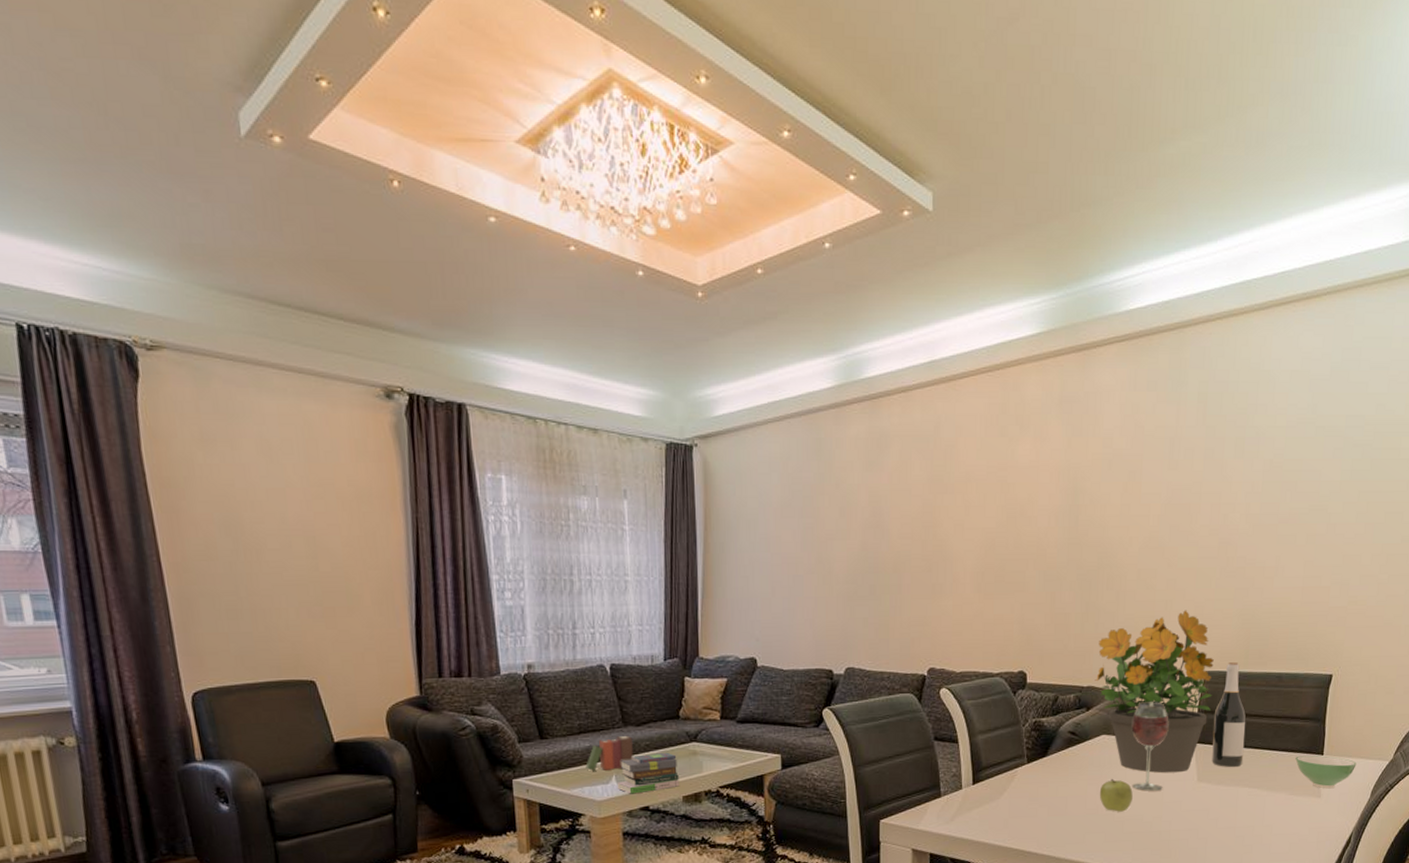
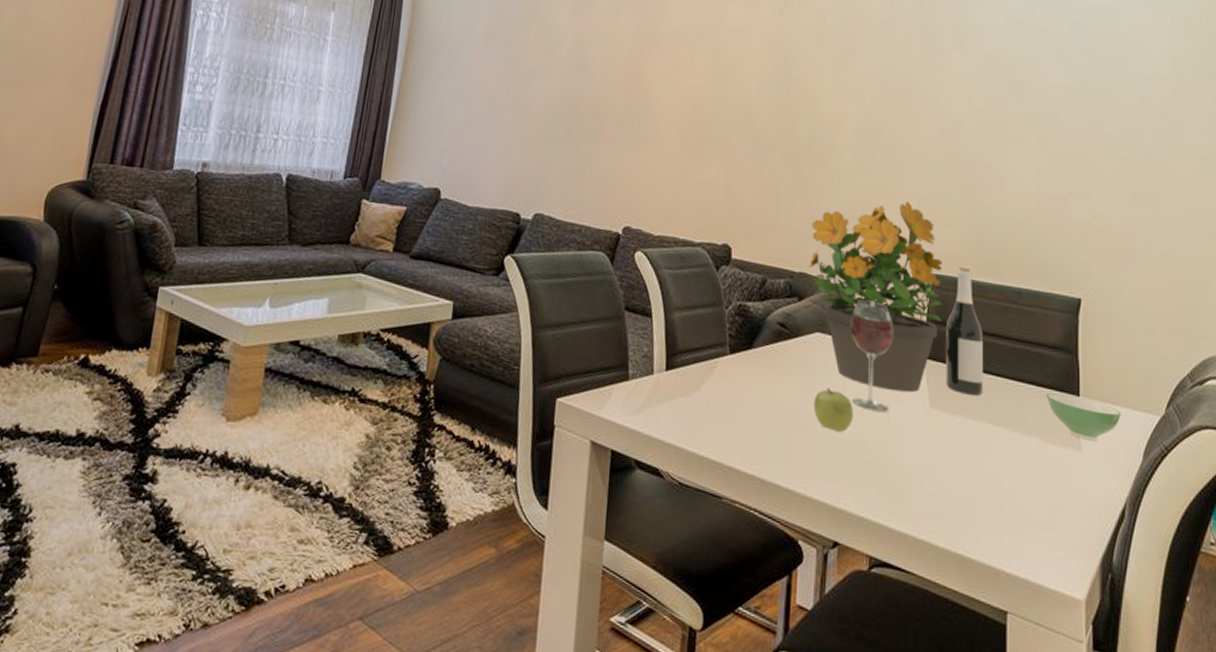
books: present [585,735,633,771] -> none [239,254,296,293]
books: present [617,752,679,794] -> none [268,279,340,324]

